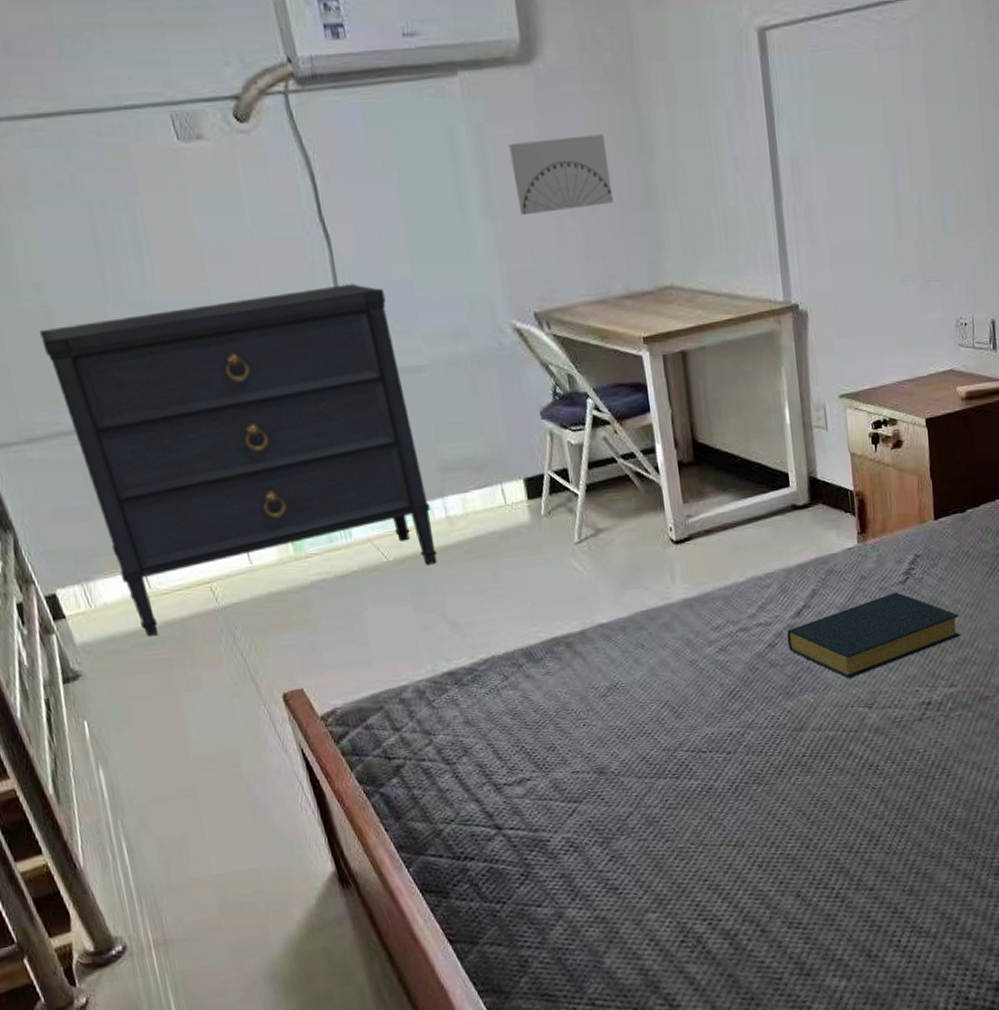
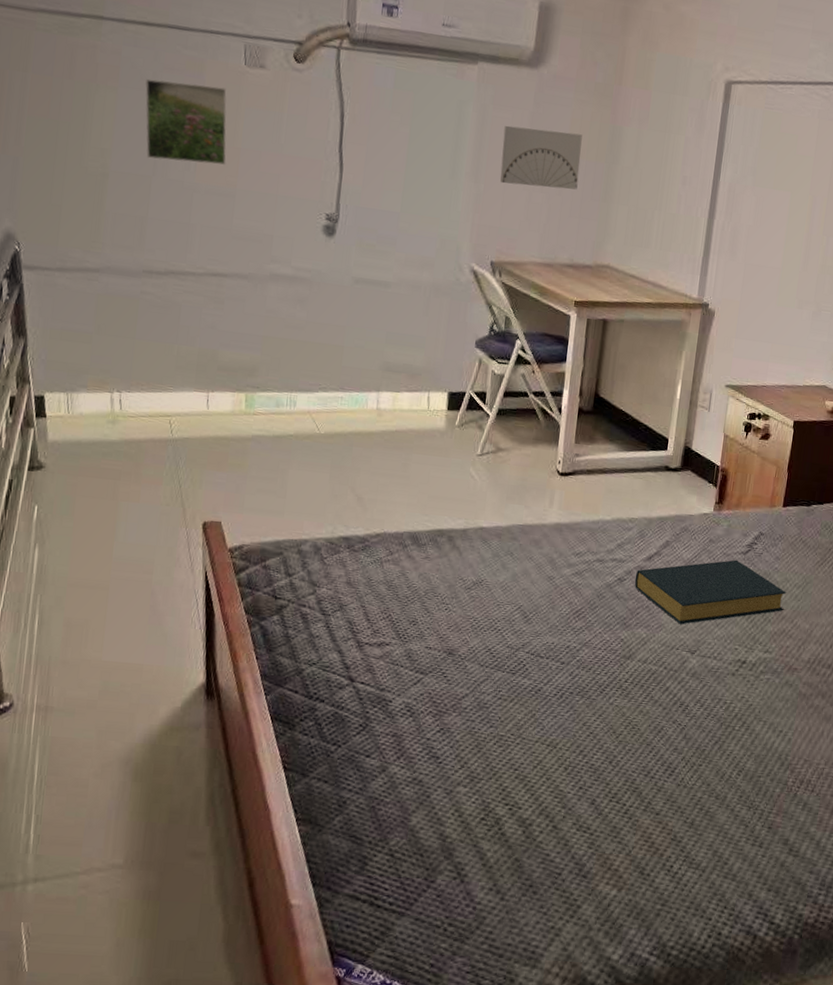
dresser: present [40,283,438,637] -> none [93,185,375,449]
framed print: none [63,174,190,283] -> present [145,78,227,165]

